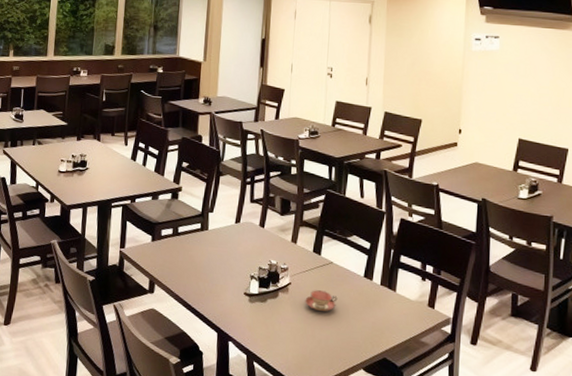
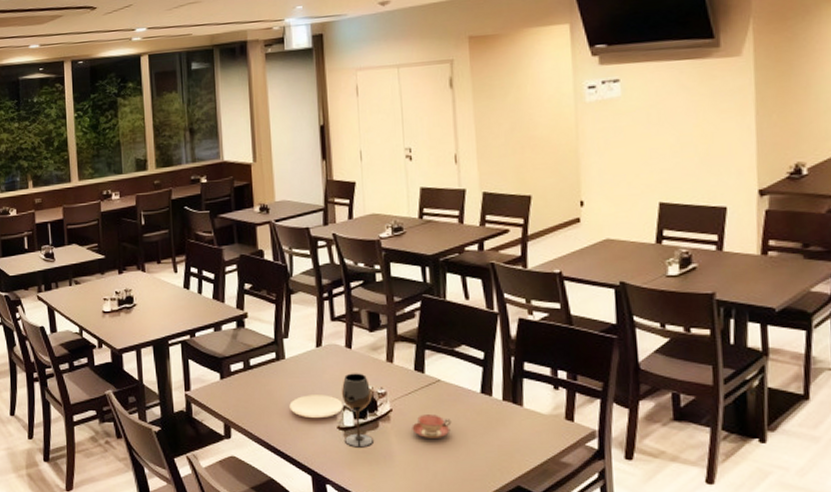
plate: none [206,262,252,285] -> present [289,395,345,419]
wineglass: none [249,248,276,313] -> present [341,373,373,448]

